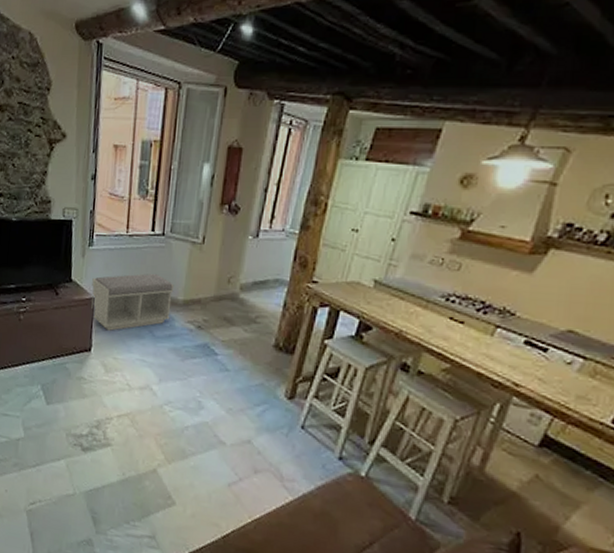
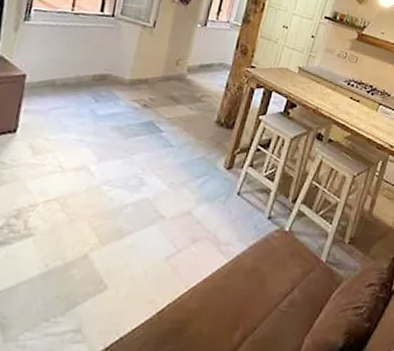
bench: present [91,273,174,331] -> none [21,52,122,110]

